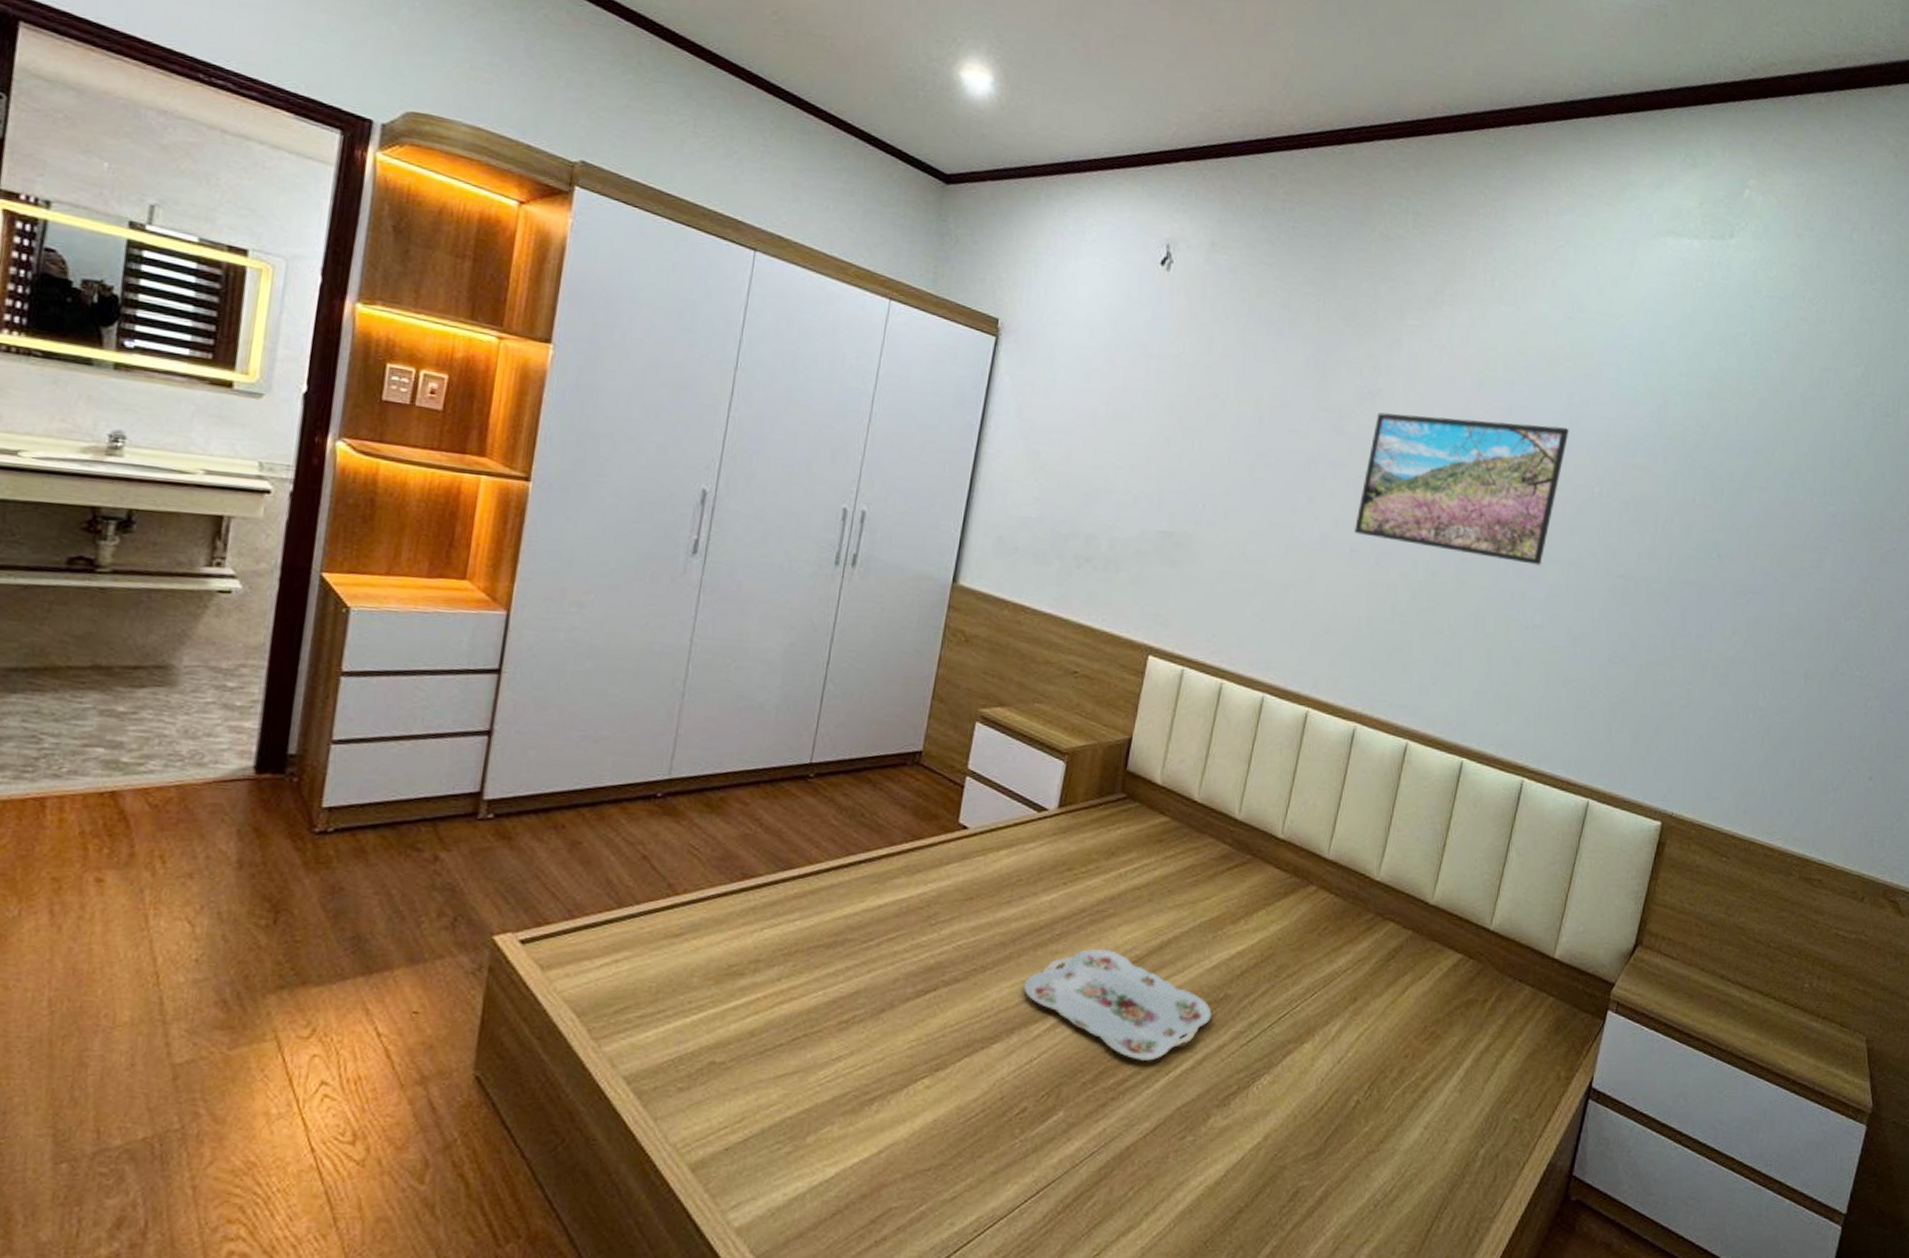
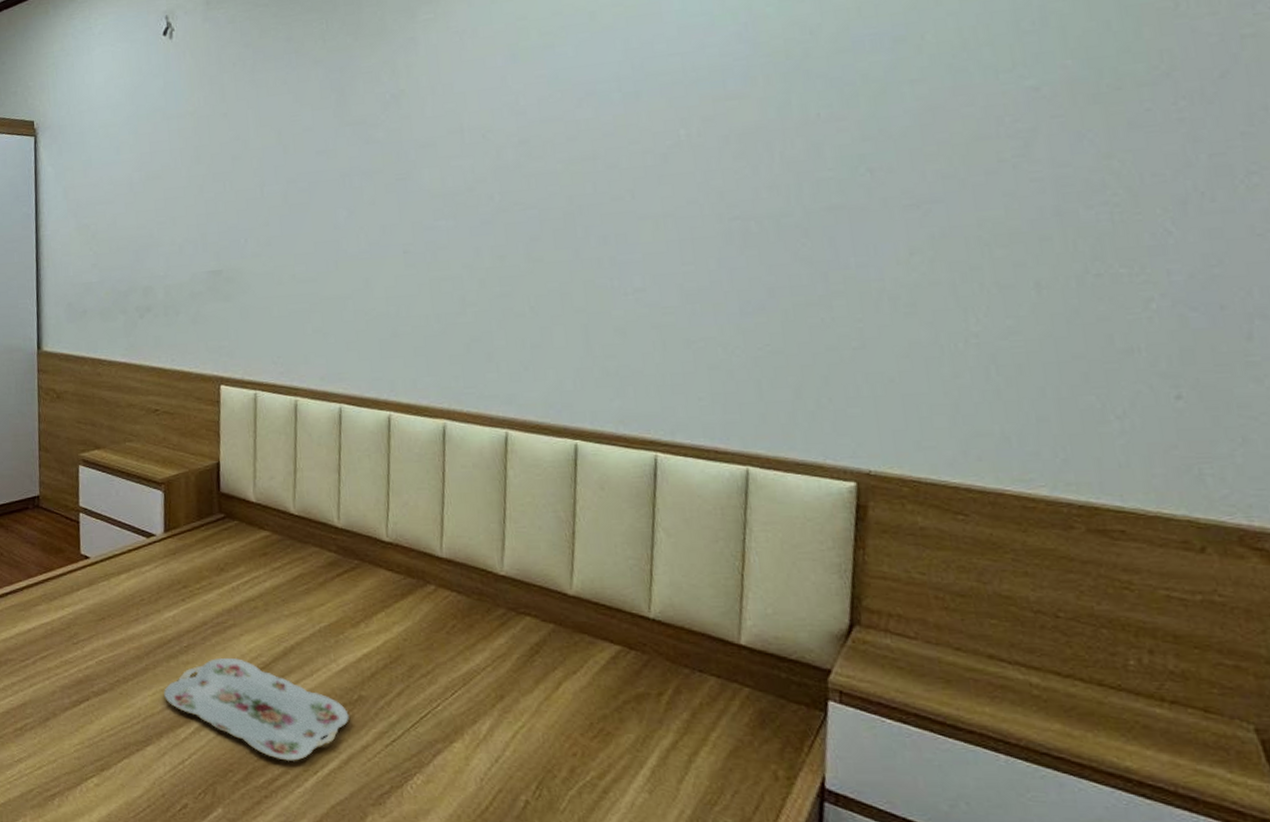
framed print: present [1354,412,1569,565] -> none [403,76,634,235]

